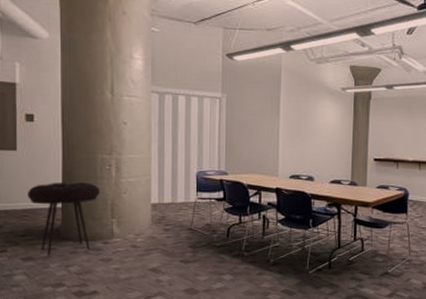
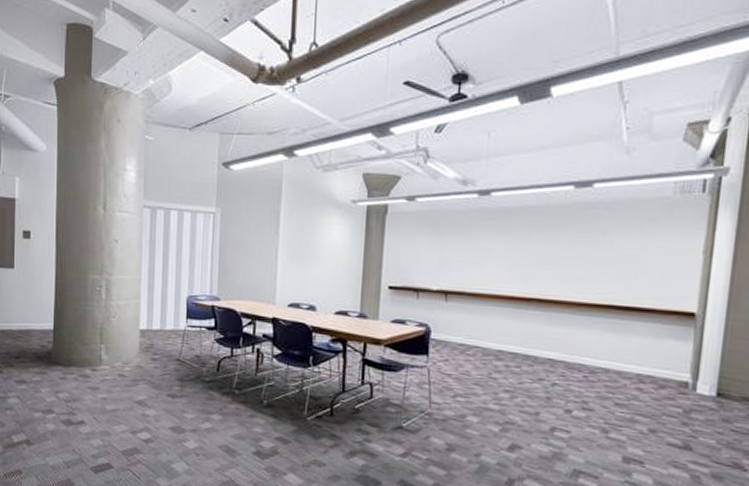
stool: present [27,182,101,256] -> none [23,302,91,381]

